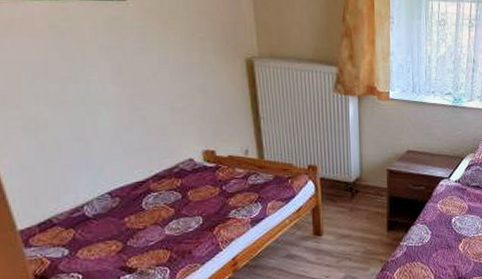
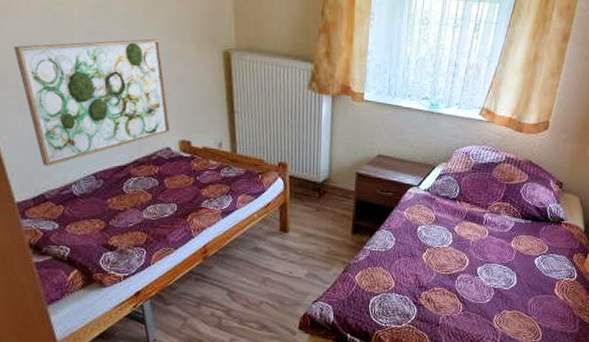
wall art: none [17,50,193,188] -> present [14,38,171,166]

